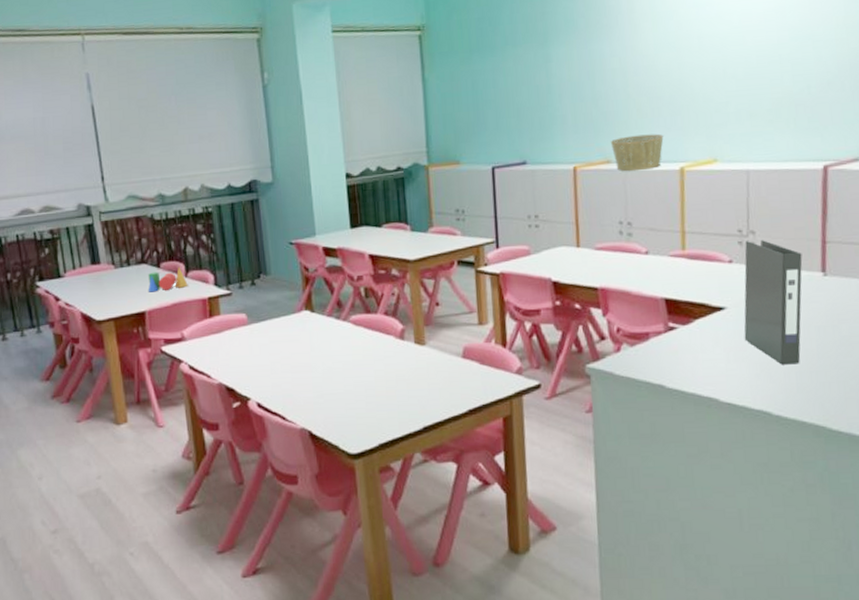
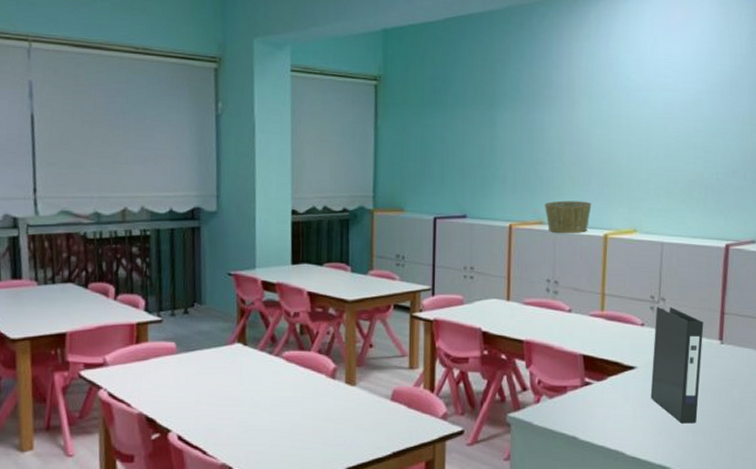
toy blocks: present [148,266,188,292] -> none [71,288,117,313]

